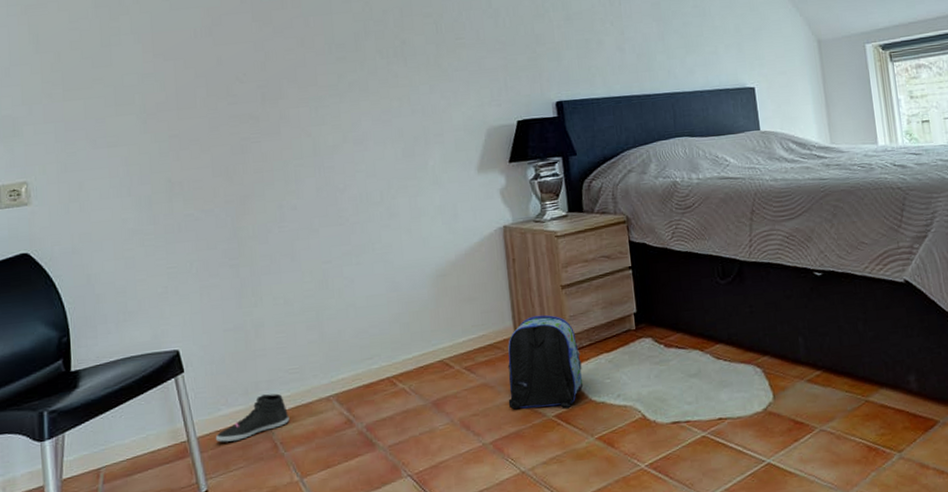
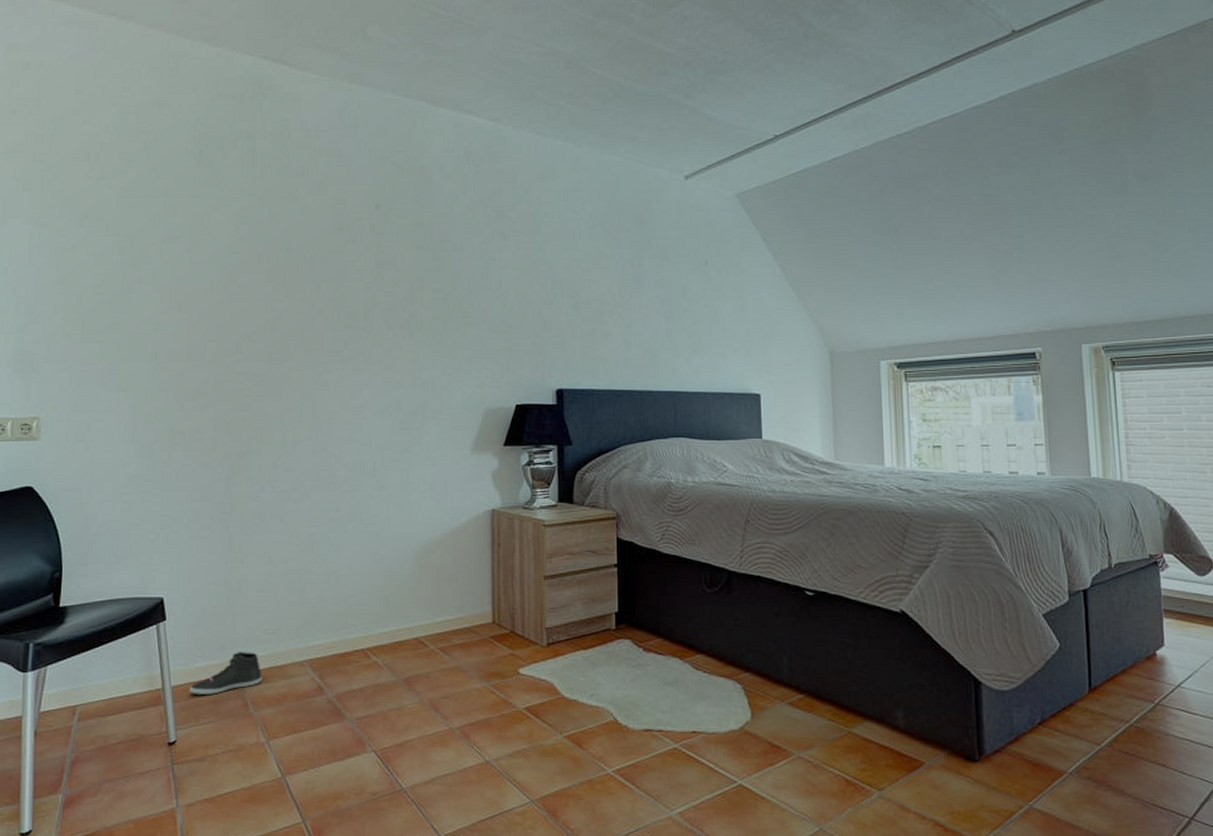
backpack: present [507,315,584,410] -> none [479,603,557,701]

